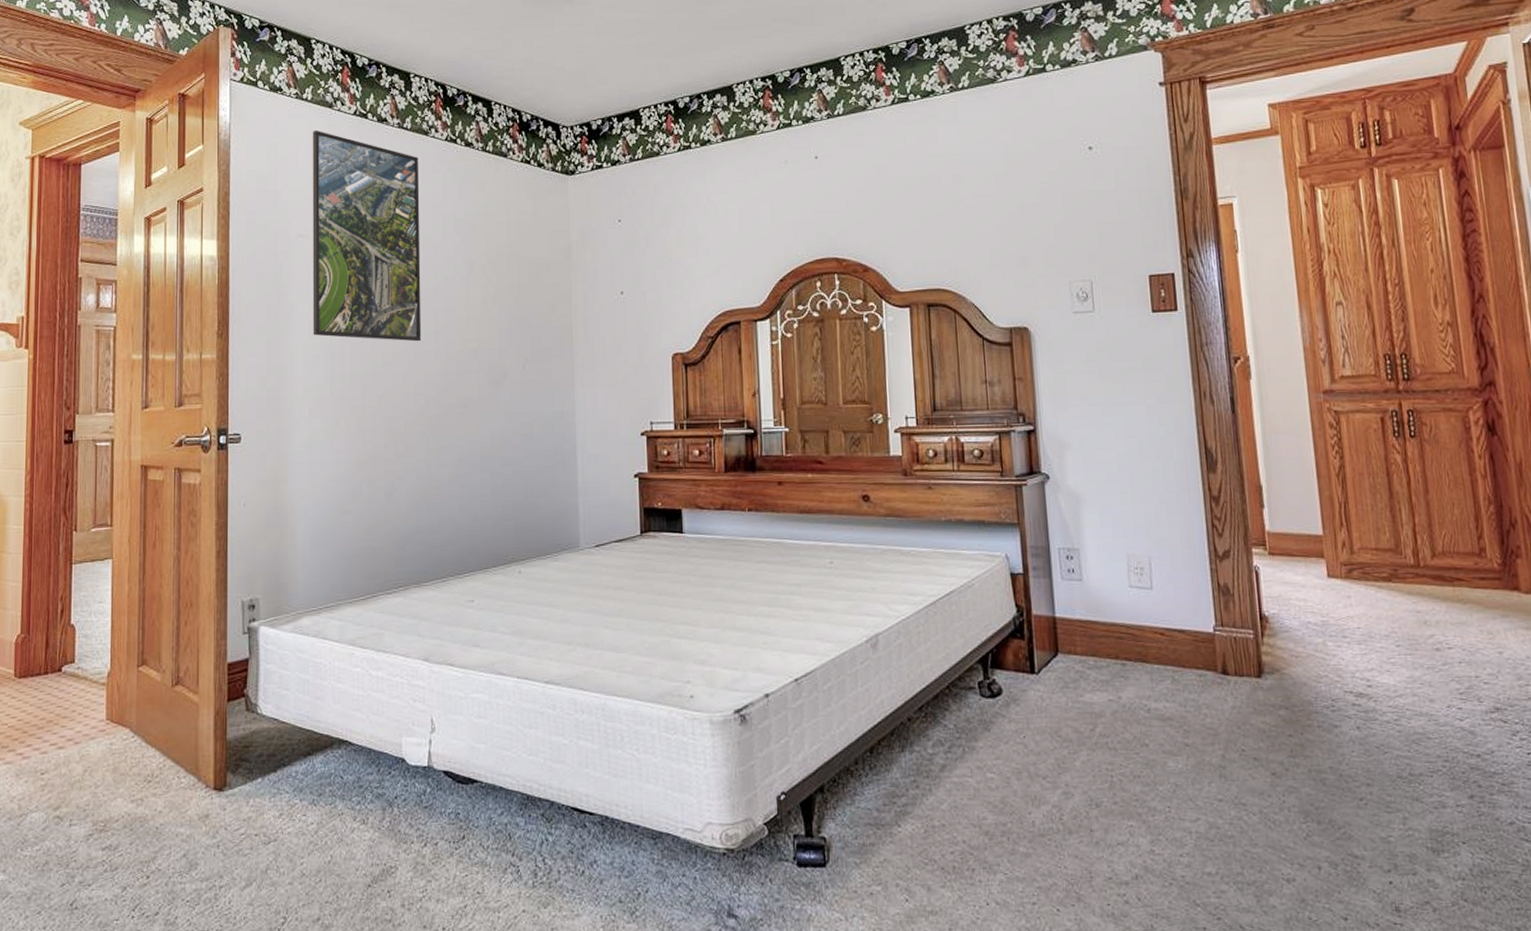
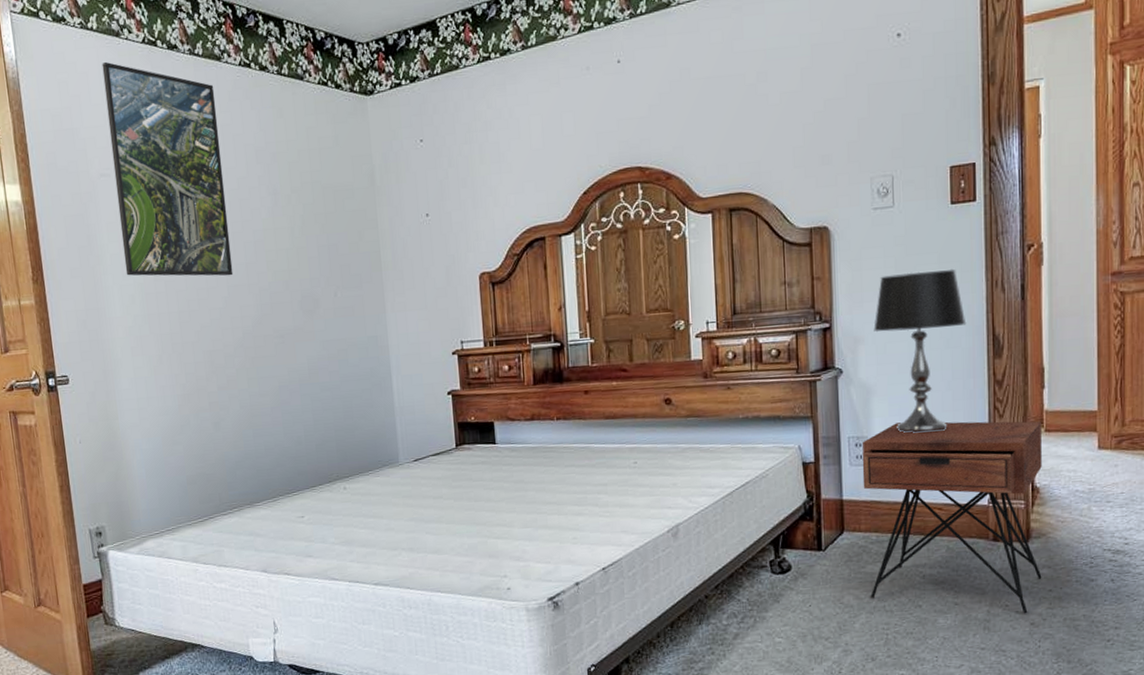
nightstand: none [1074,536,1280,762] -> present [862,421,1042,614]
table lamp: none [1080,377,1177,549] -> present [874,268,967,434]

